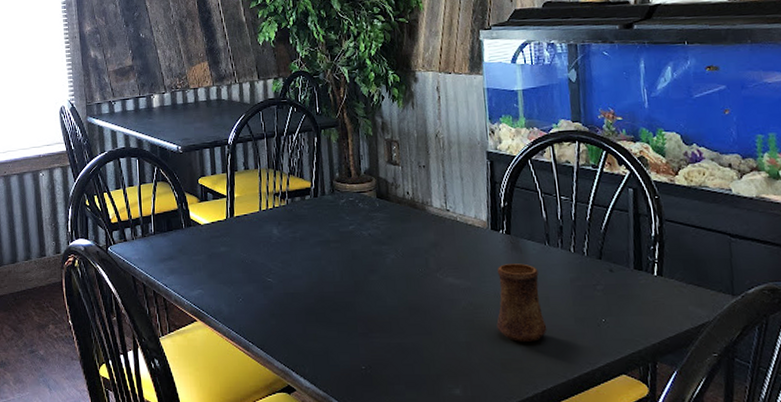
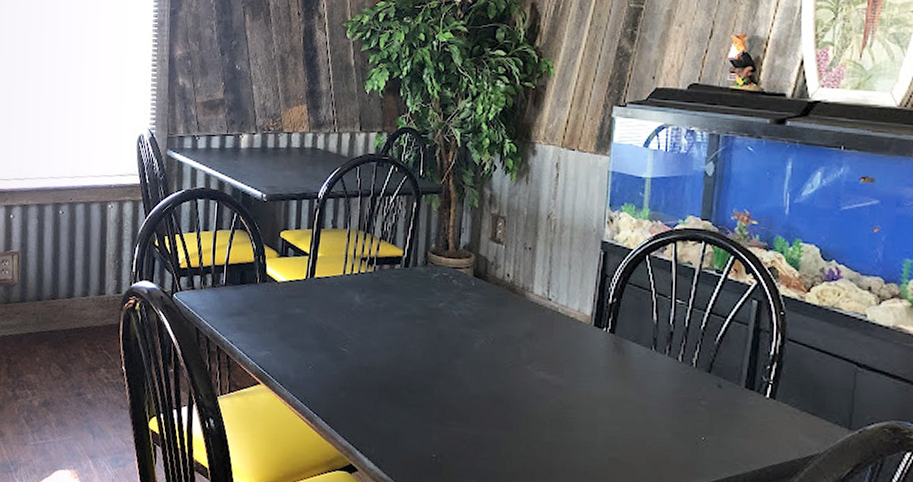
cup: present [496,263,547,342] -> none [585,364,640,452]

